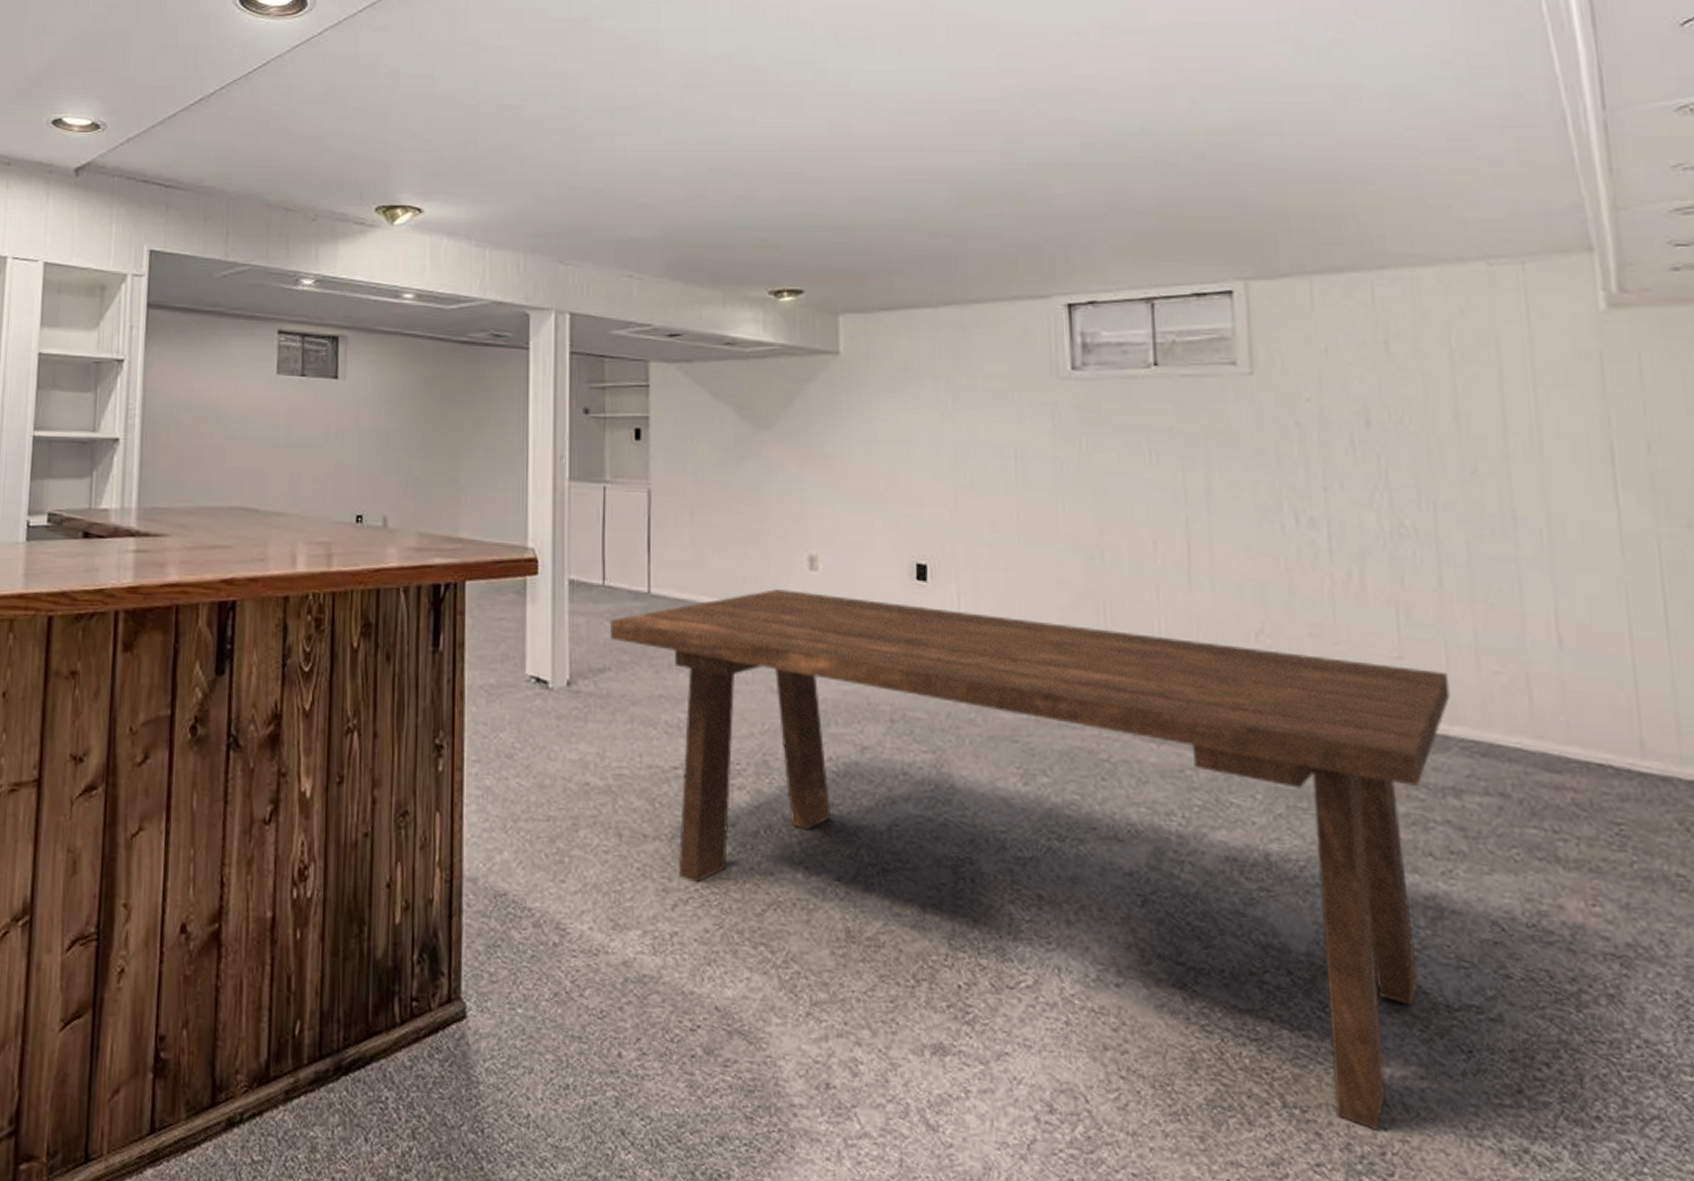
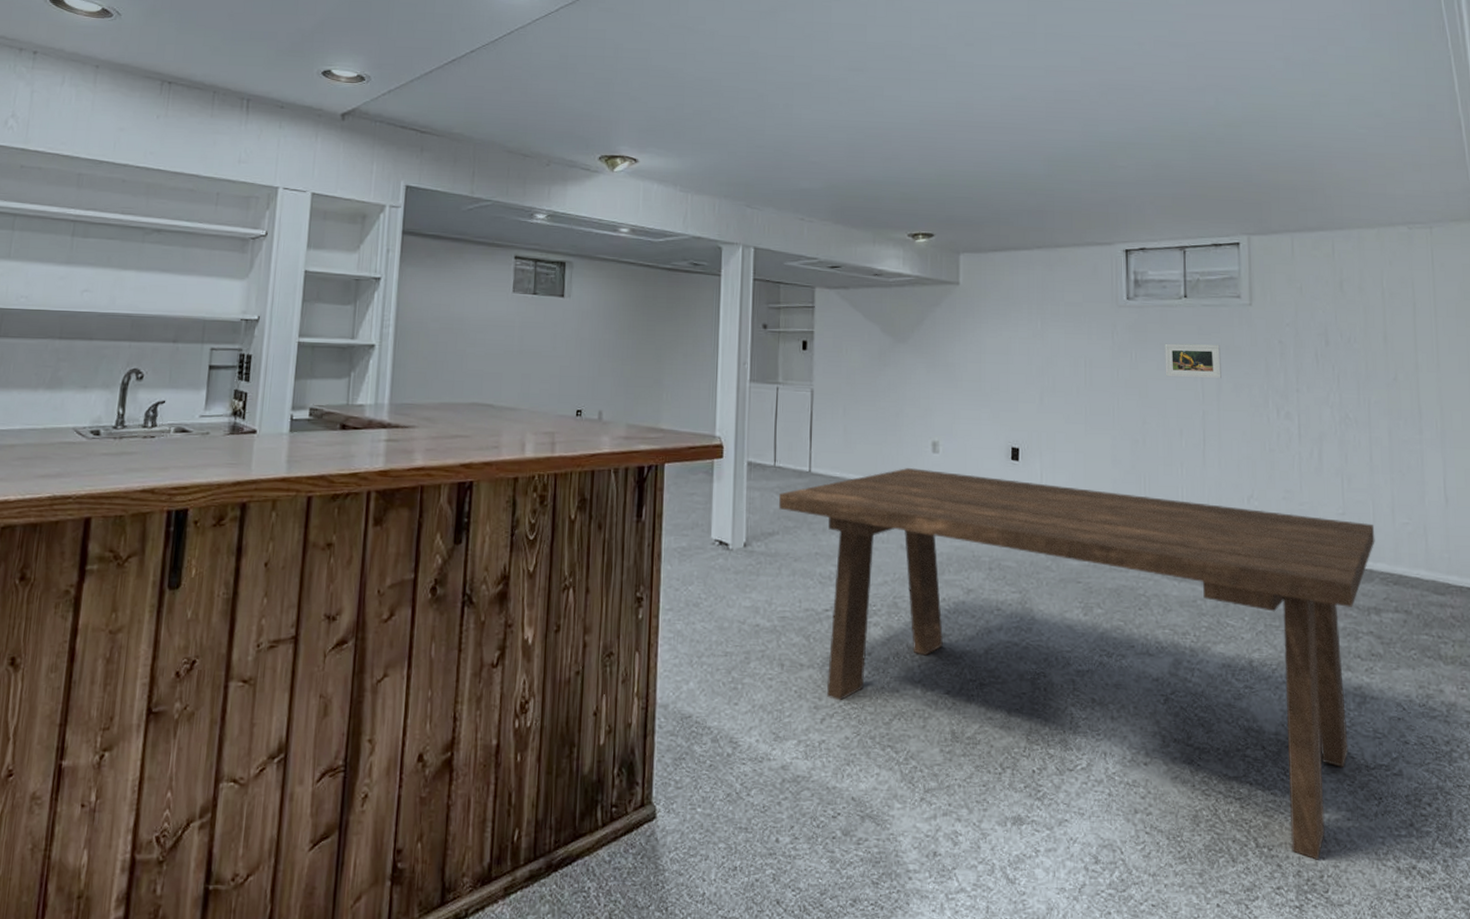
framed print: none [1127,426,1212,474] -> present [1164,343,1221,379]

